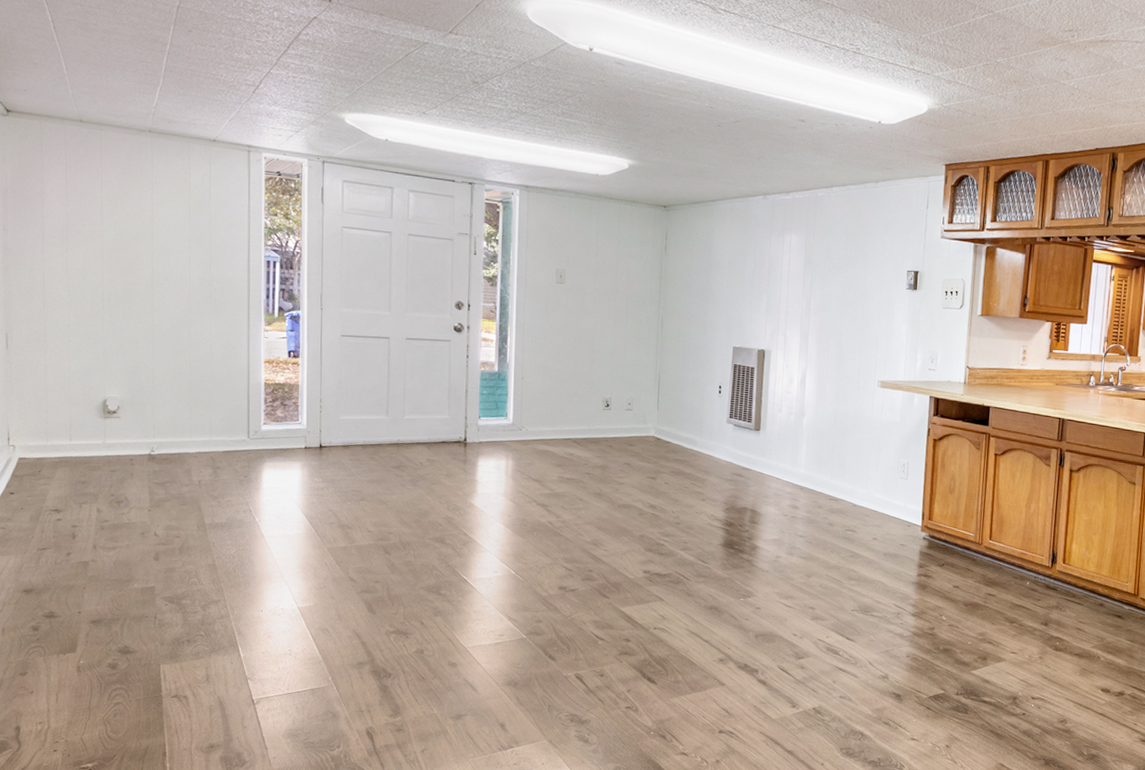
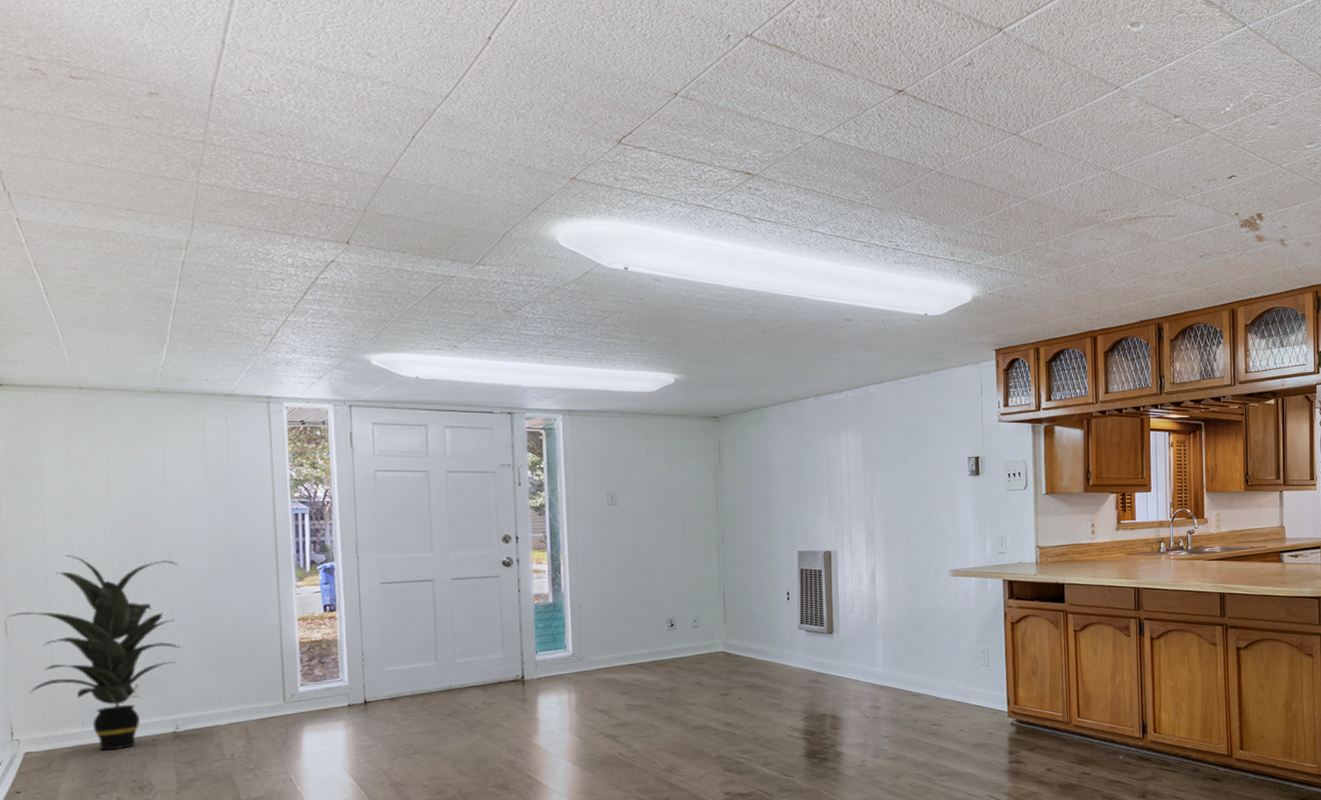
indoor plant: none [8,279,161,465] -> present [7,555,184,751]

